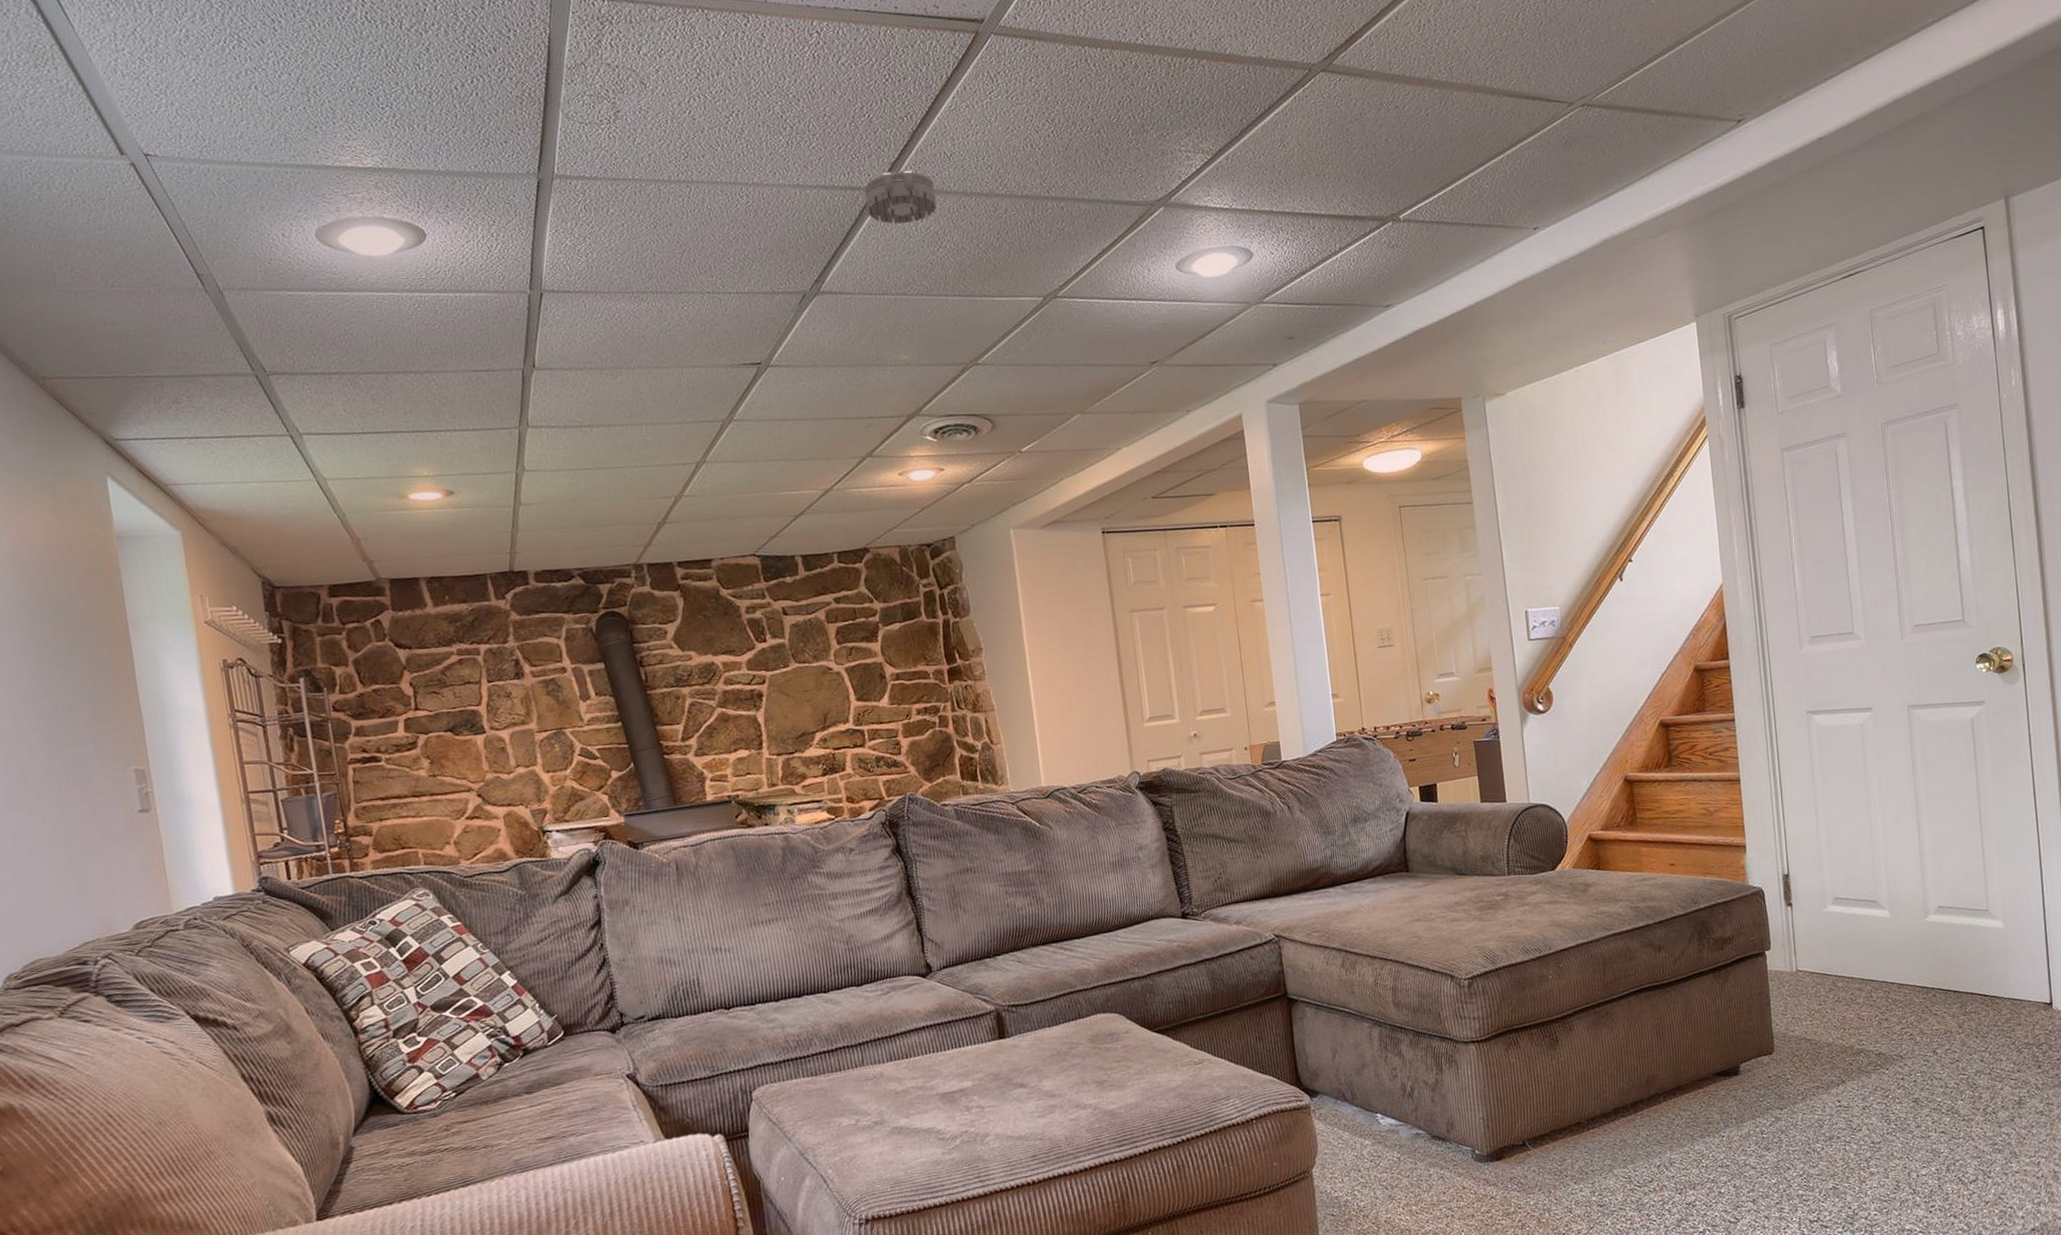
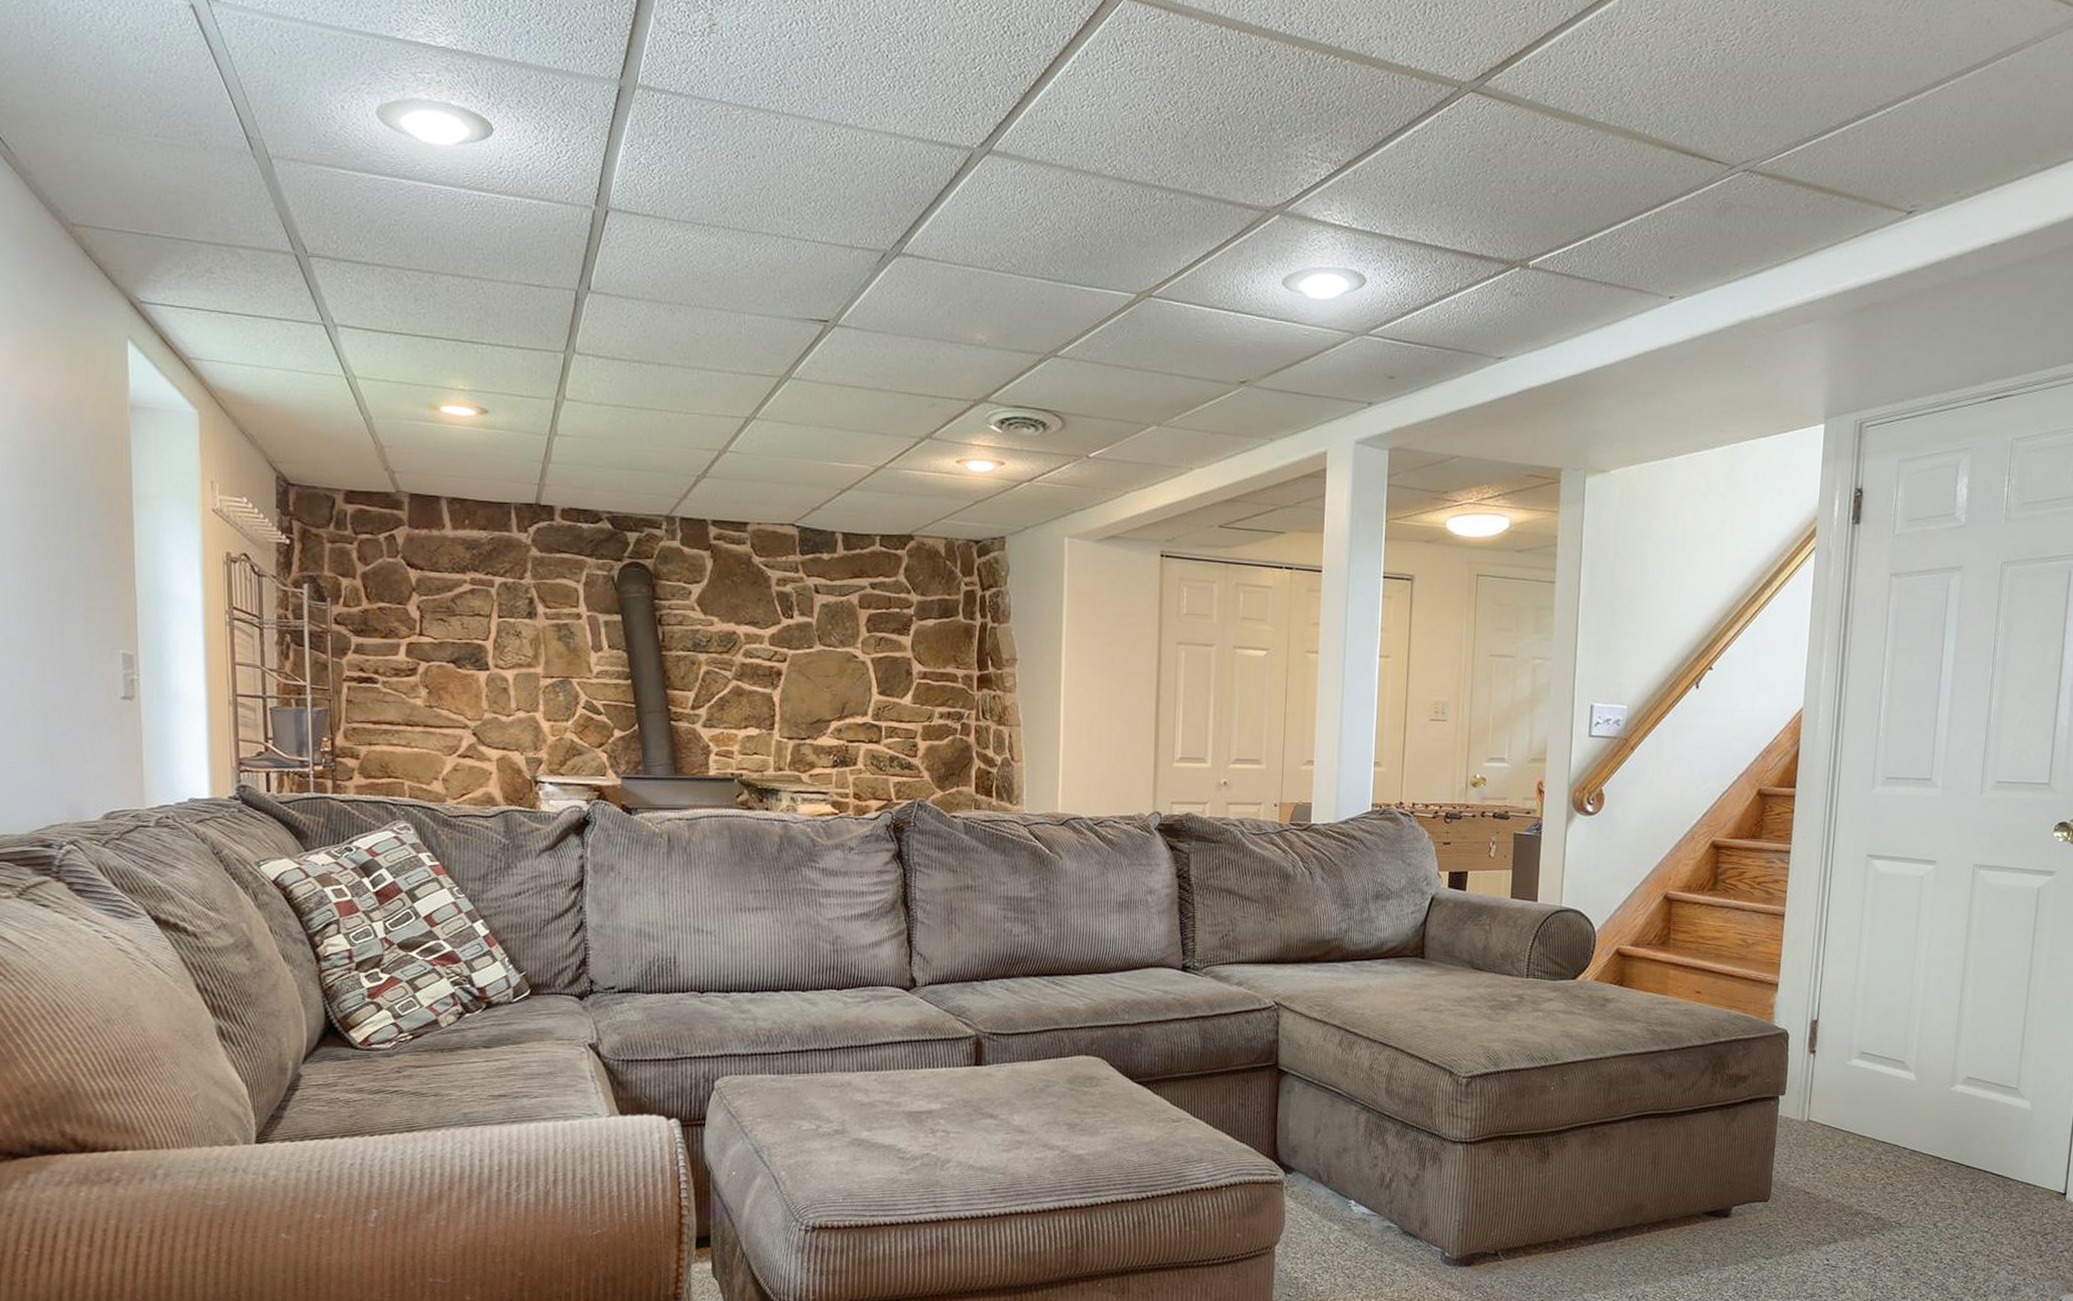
smoke detector: present [864,170,937,224] -> none [964,133,1039,193]

